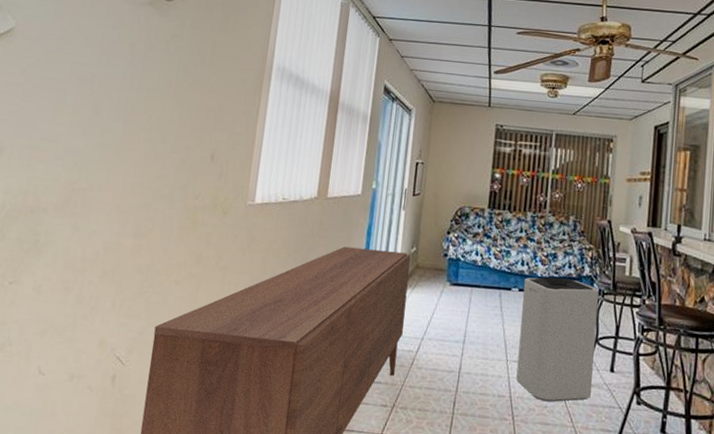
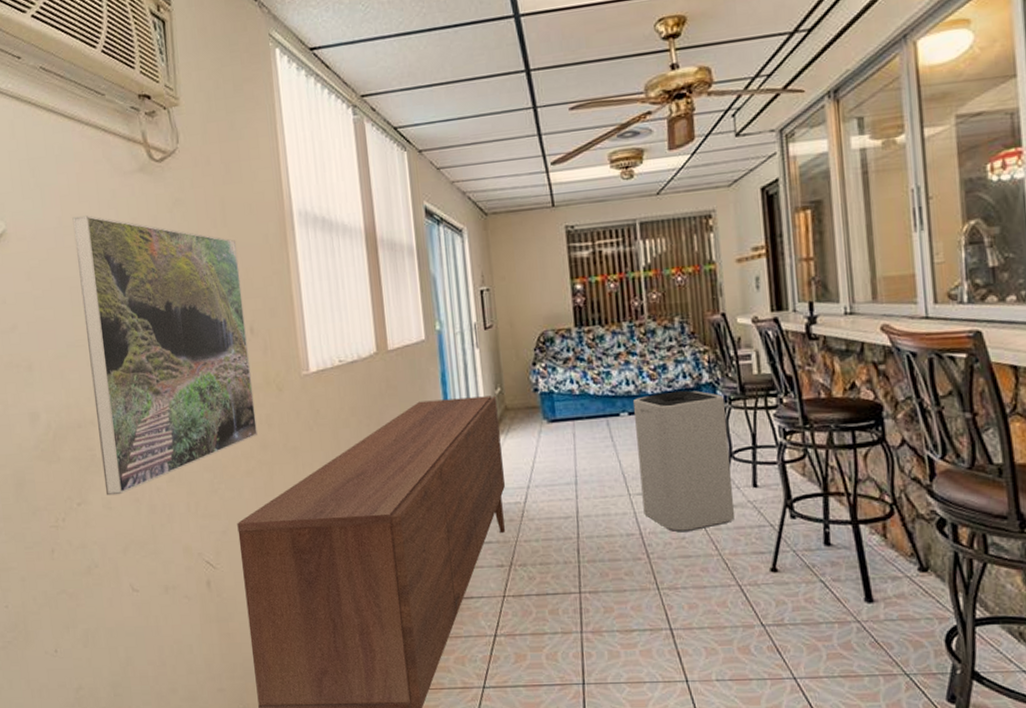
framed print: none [39,29,218,281] -> present [72,215,257,496]

